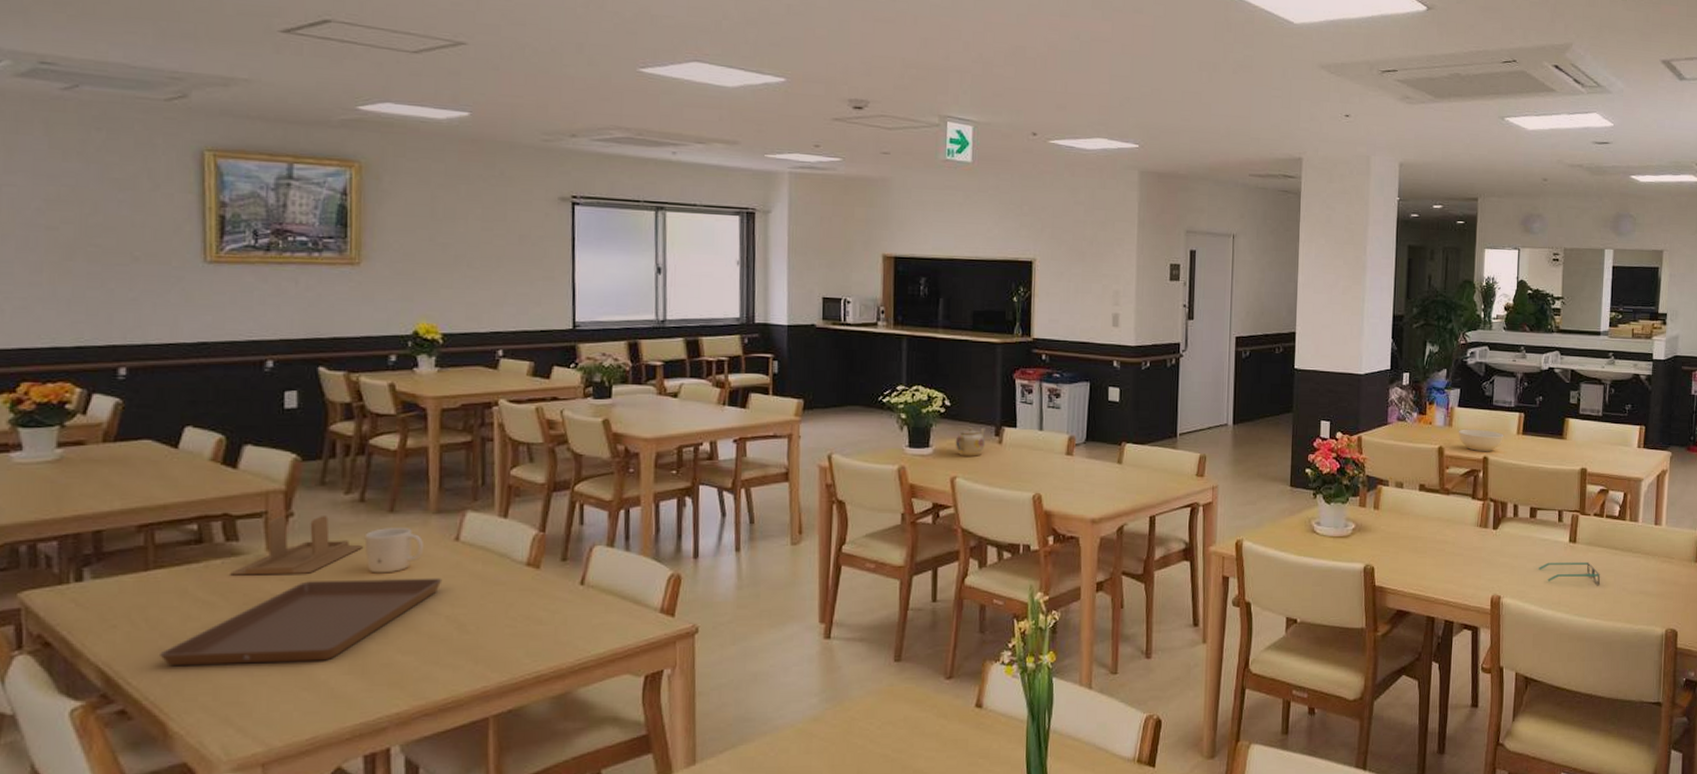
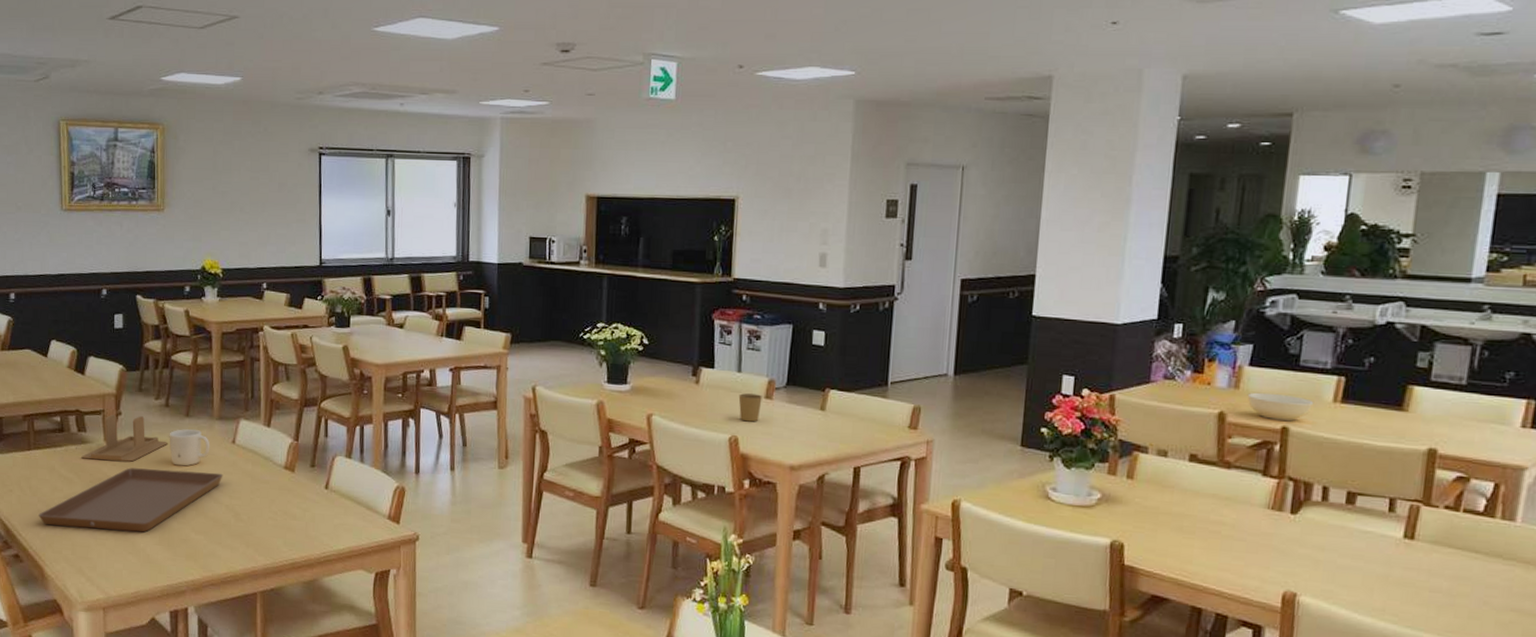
teapot: present [955,427,985,458] -> none [652,366,683,397]
dixie cup: none [1041,451,1063,479] -> present [738,393,762,422]
glasses: present [1539,562,1600,585] -> none [1355,560,1449,594]

